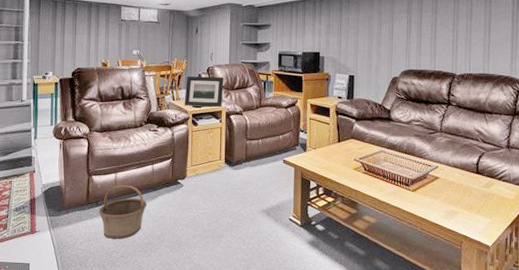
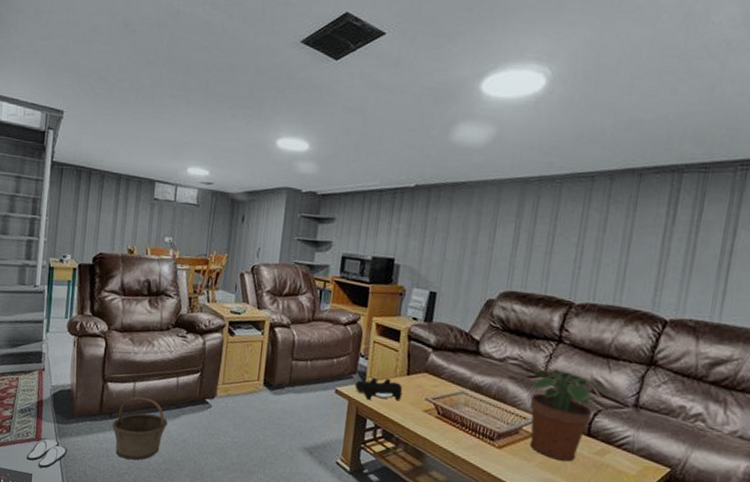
slippers: none [24,231,60,257] -> present [27,439,67,468]
picture frame: present [184,76,224,107] -> none [220,274,271,316]
game controller: none [298,146,336,165] -> present [354,377,403,401]
potted plant: none [431,125,489,195] -> present [529,369,611,462]

